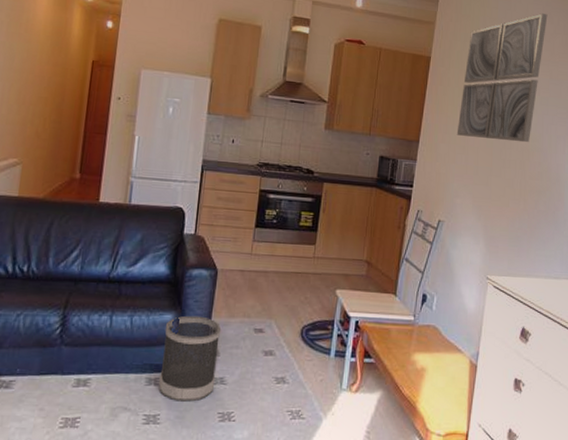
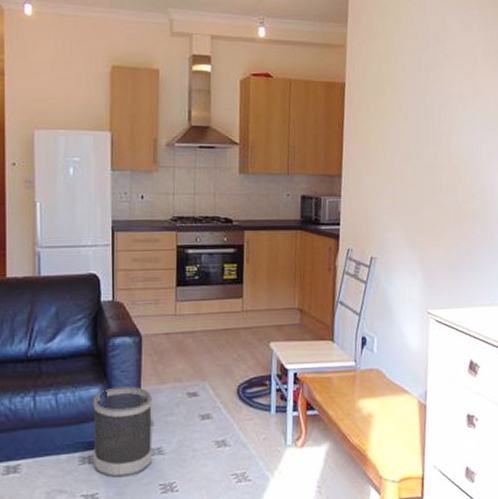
wall art: present [456,13,548,143] -> none [381,23,467,165]

